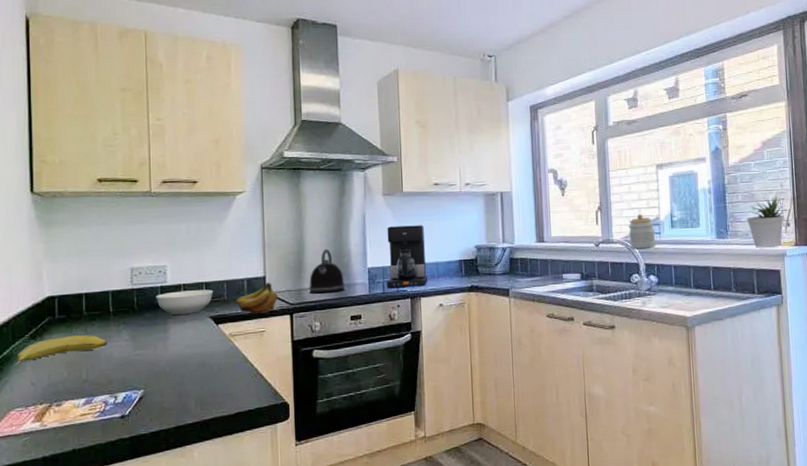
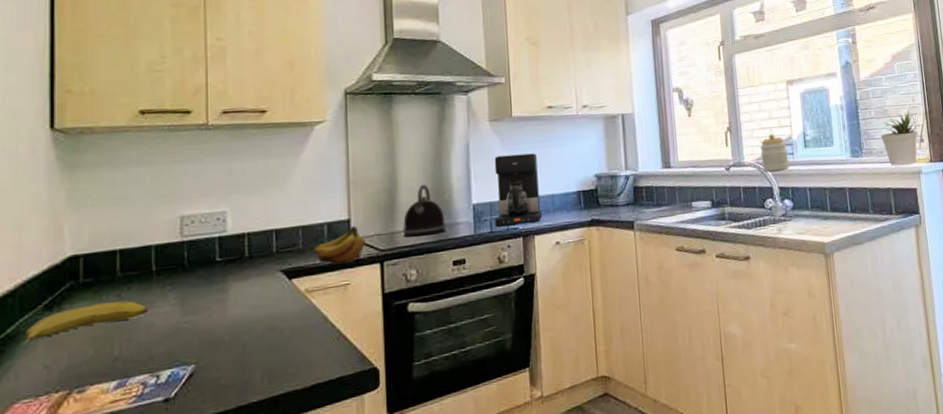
bowl: present [156,289,214,315] -> none [212,238,286,271]

